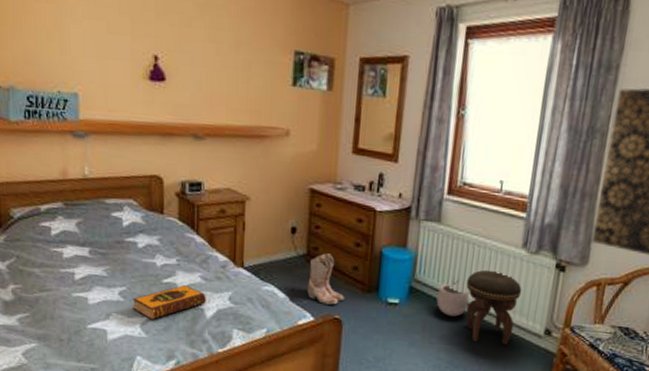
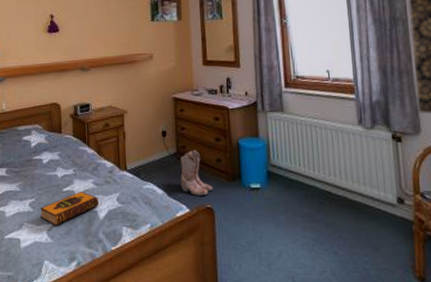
plant pot: present [436,278,469,317] -> none [292,159,322,195]
footstool: present [466,269,522,346] -> none [316,148,368,218]

